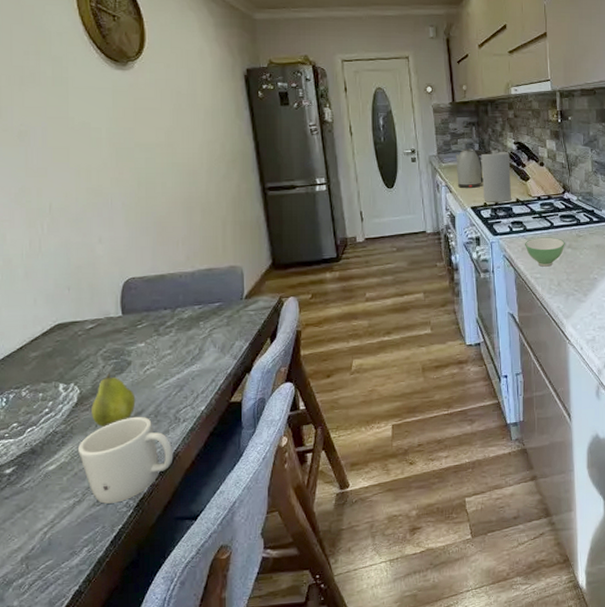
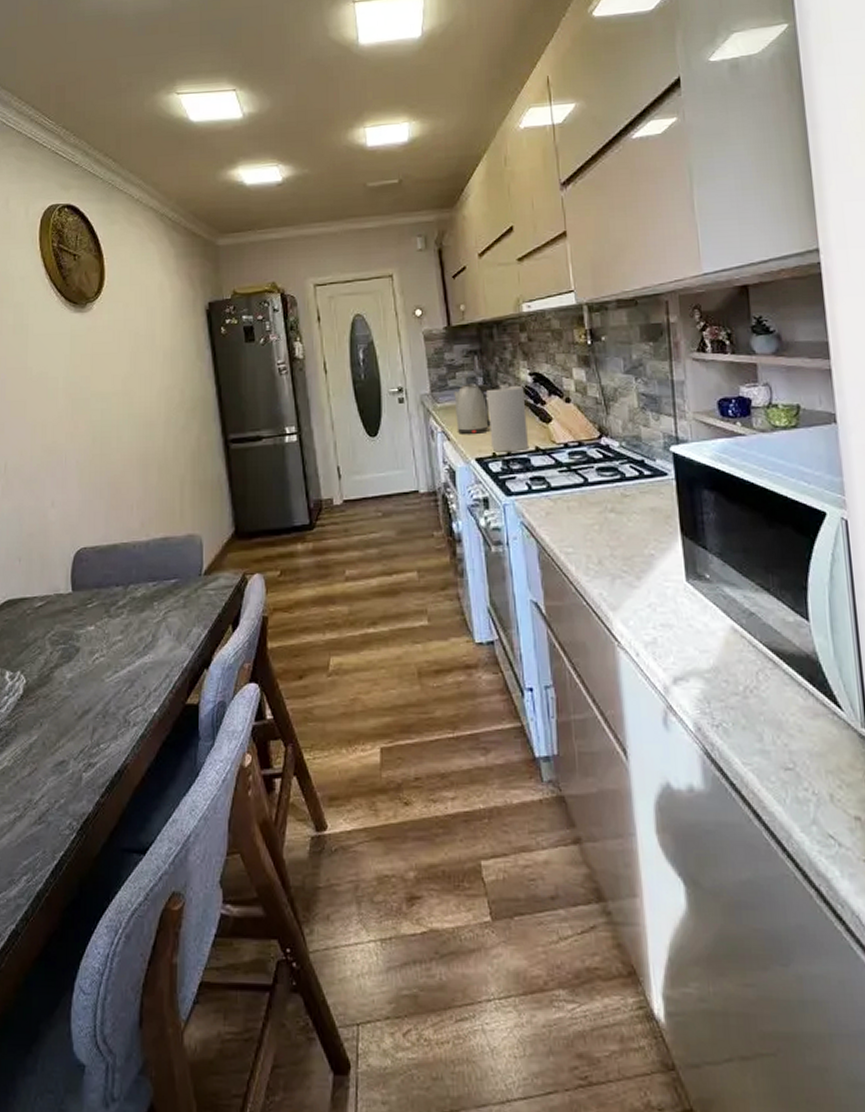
mug: present [78,416,174,504] -> none [22,715,122,823]
fruit: present [91,372,136,428] -> none [37,659,83,727]
bowl: present [525,237,565,267] -> none [549,497,606,538]

